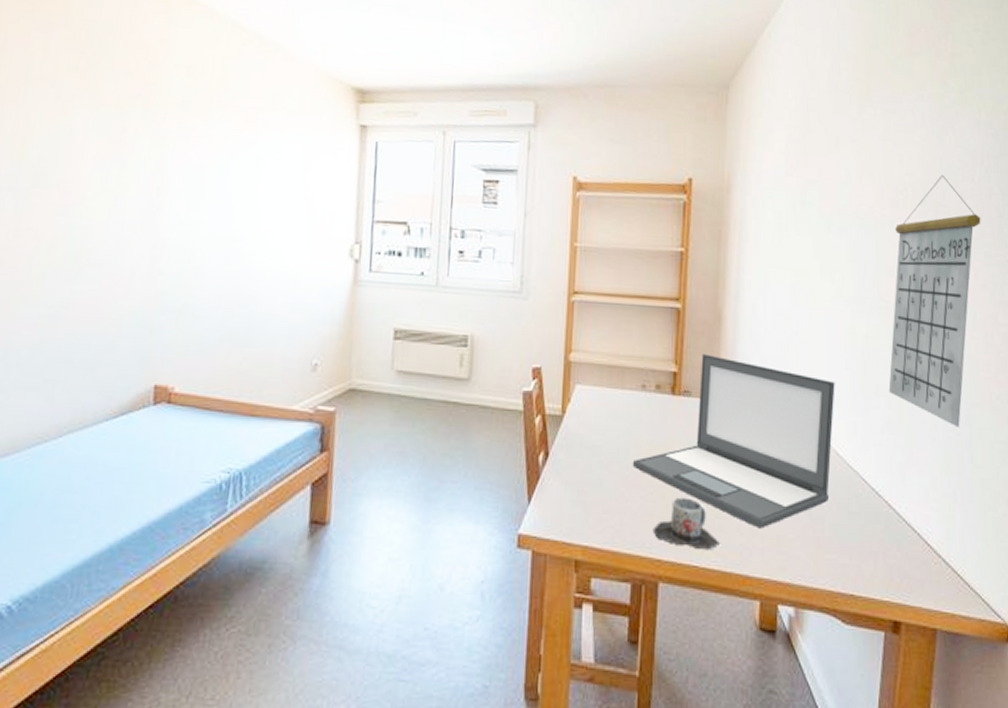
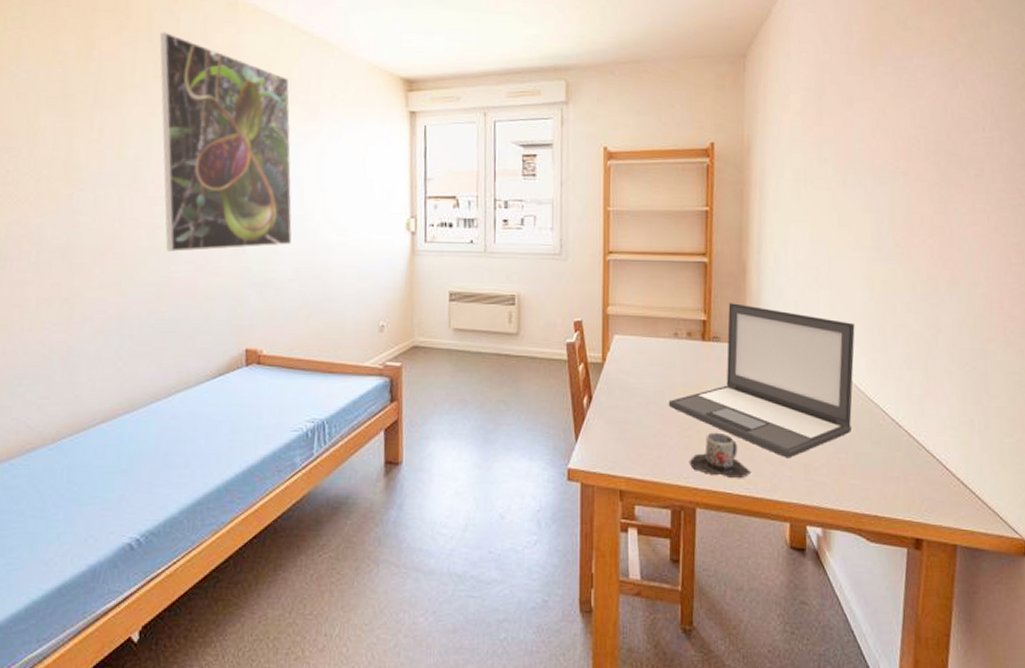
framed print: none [68,18,225,270] -> present [159,32,292,252]
calendar: present [888,175,981,428] -> none [905,126,993,361]

